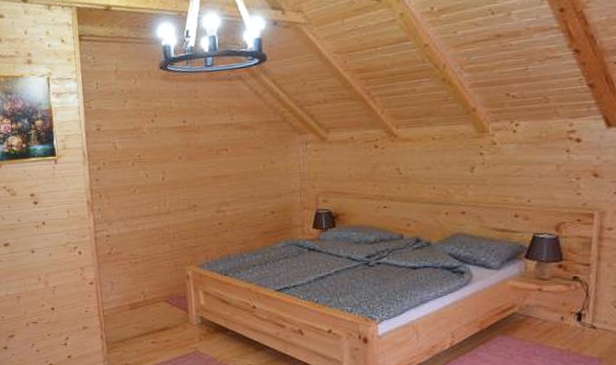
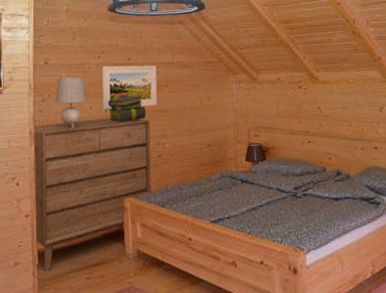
dresser: none [91,185,213,334] -> present [34,118,152,271]
table lamp: none [110,143,143,196] -> present [55,77,87,128]
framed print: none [156,127,217,177] -> present [101,65,158,110]
stack of books: none [165,161,205,190] -> present [108,95,146,123]

